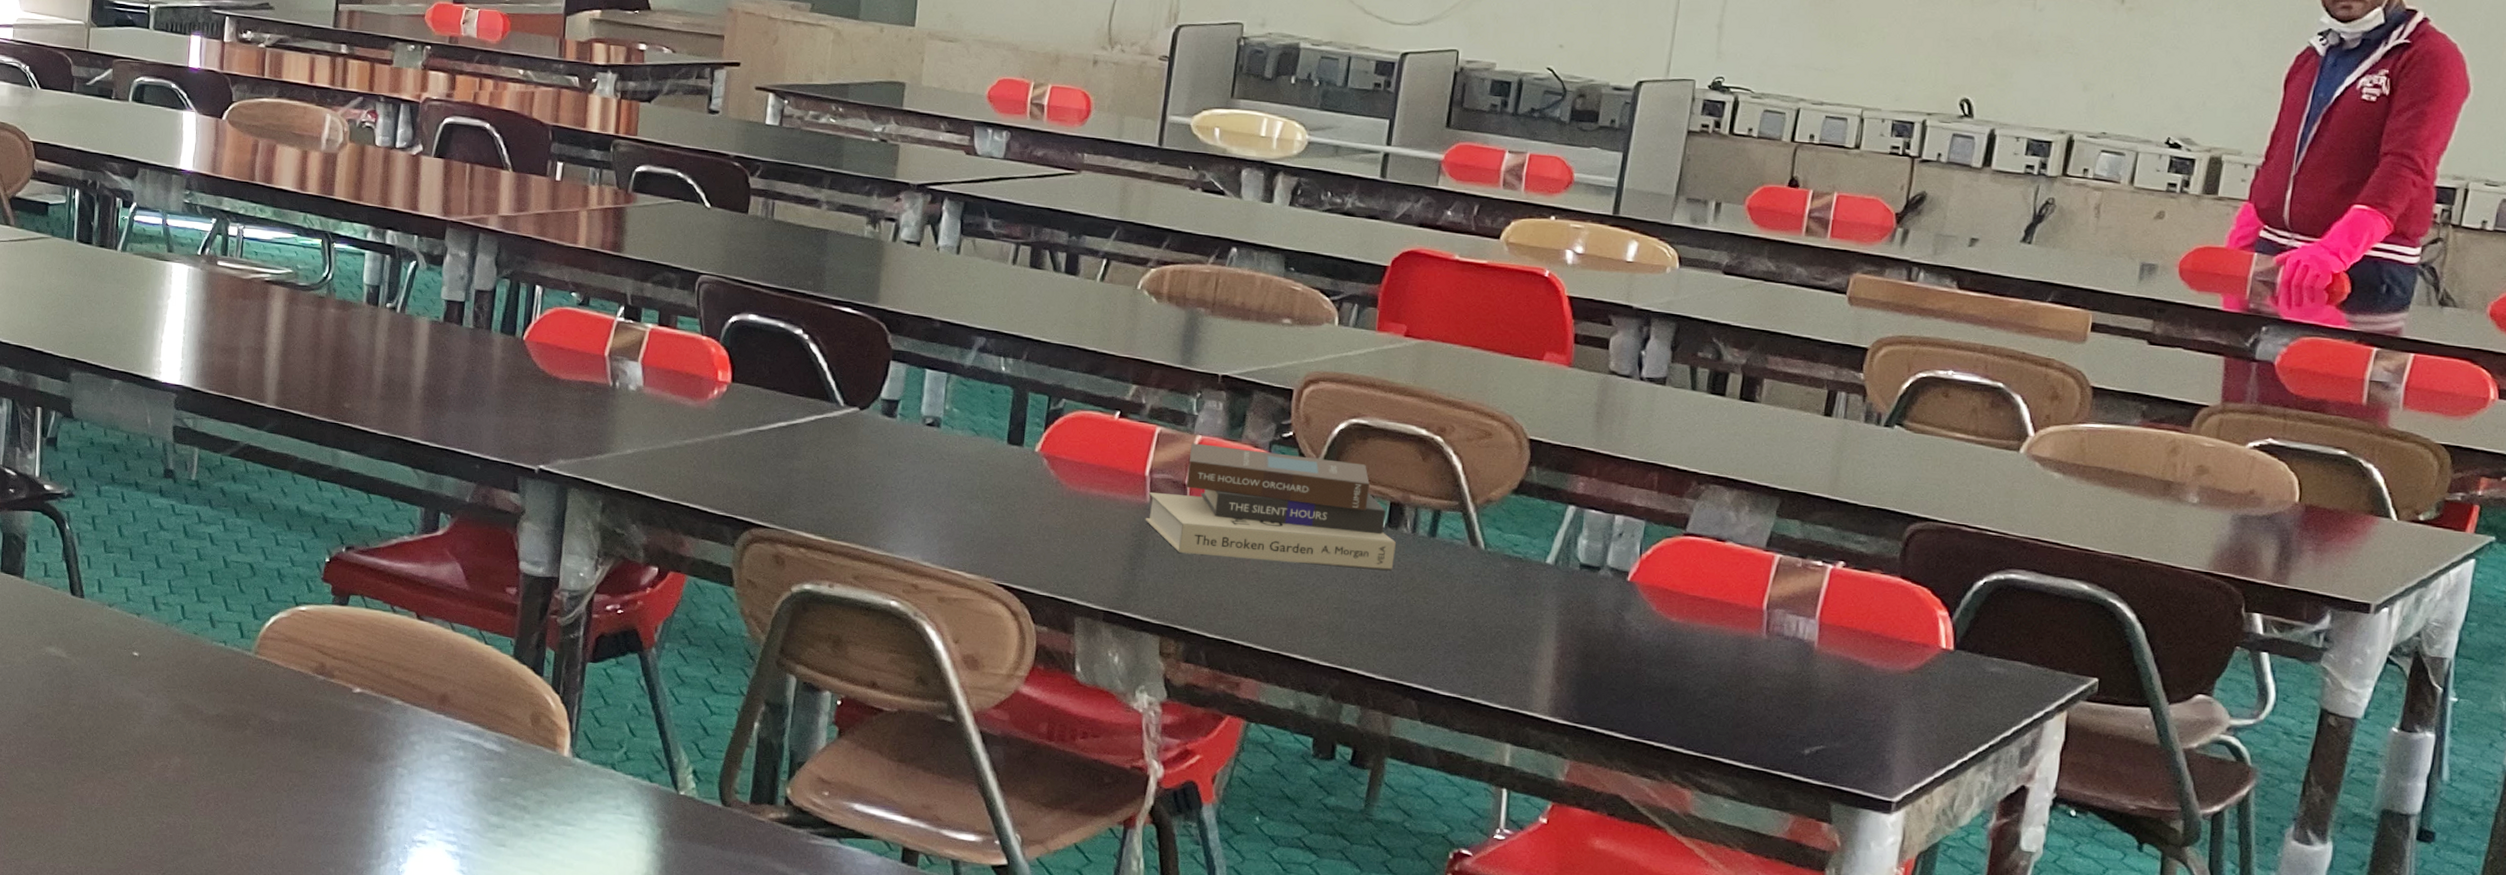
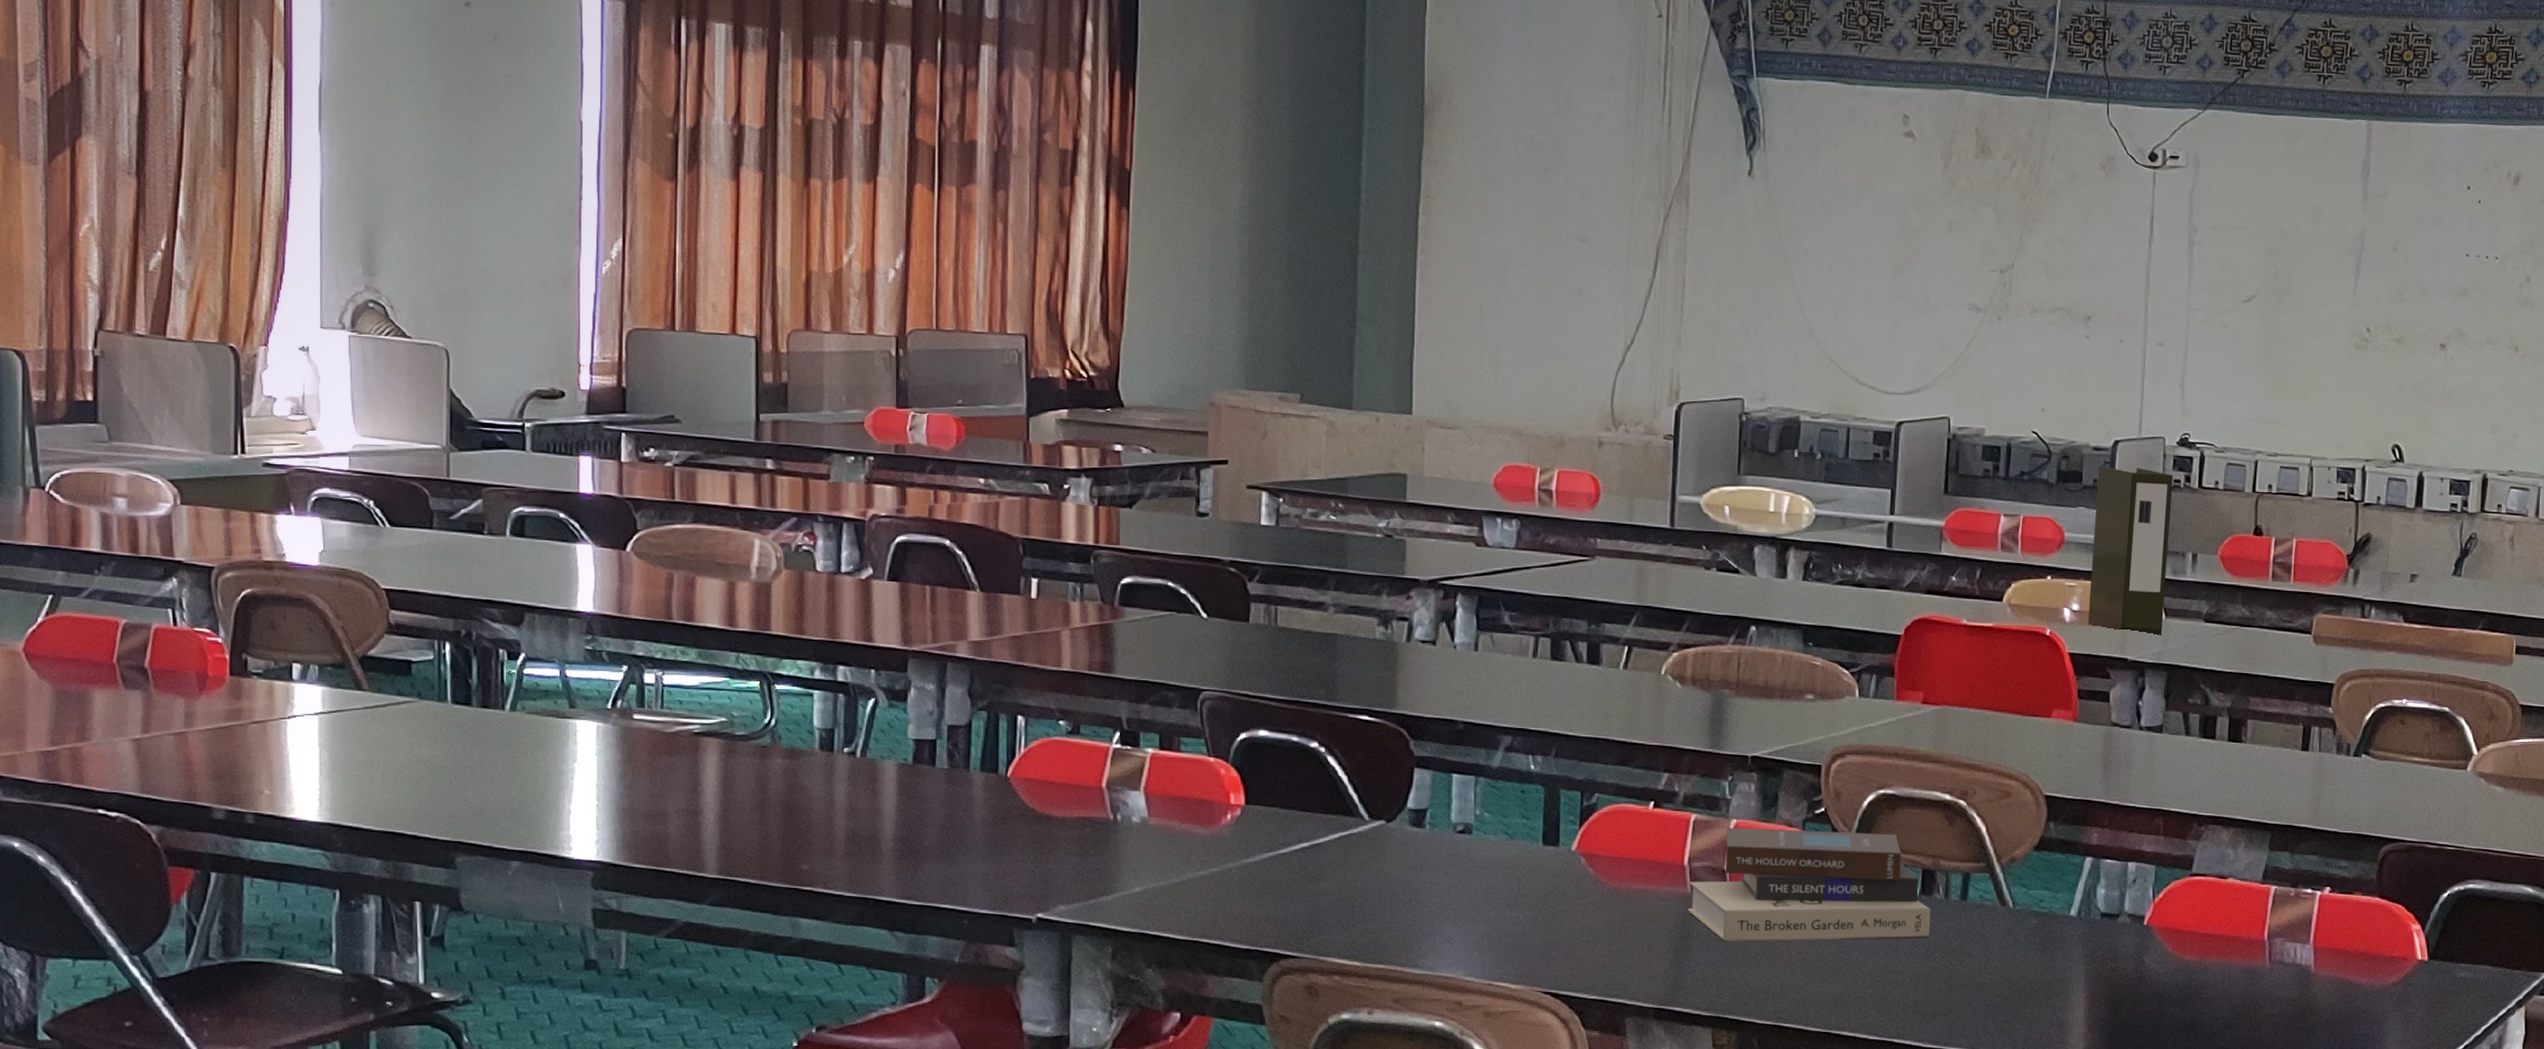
binder: none [1591,106,1702,285] -> present [2087,465,2174,636]

